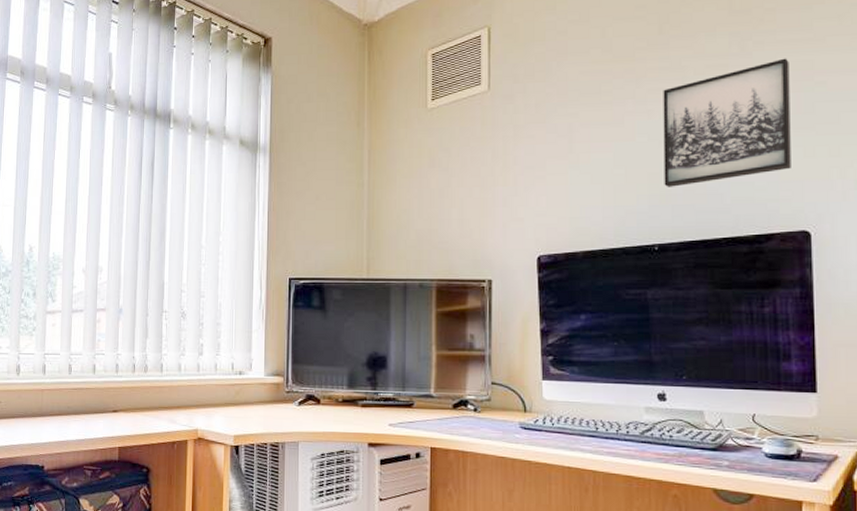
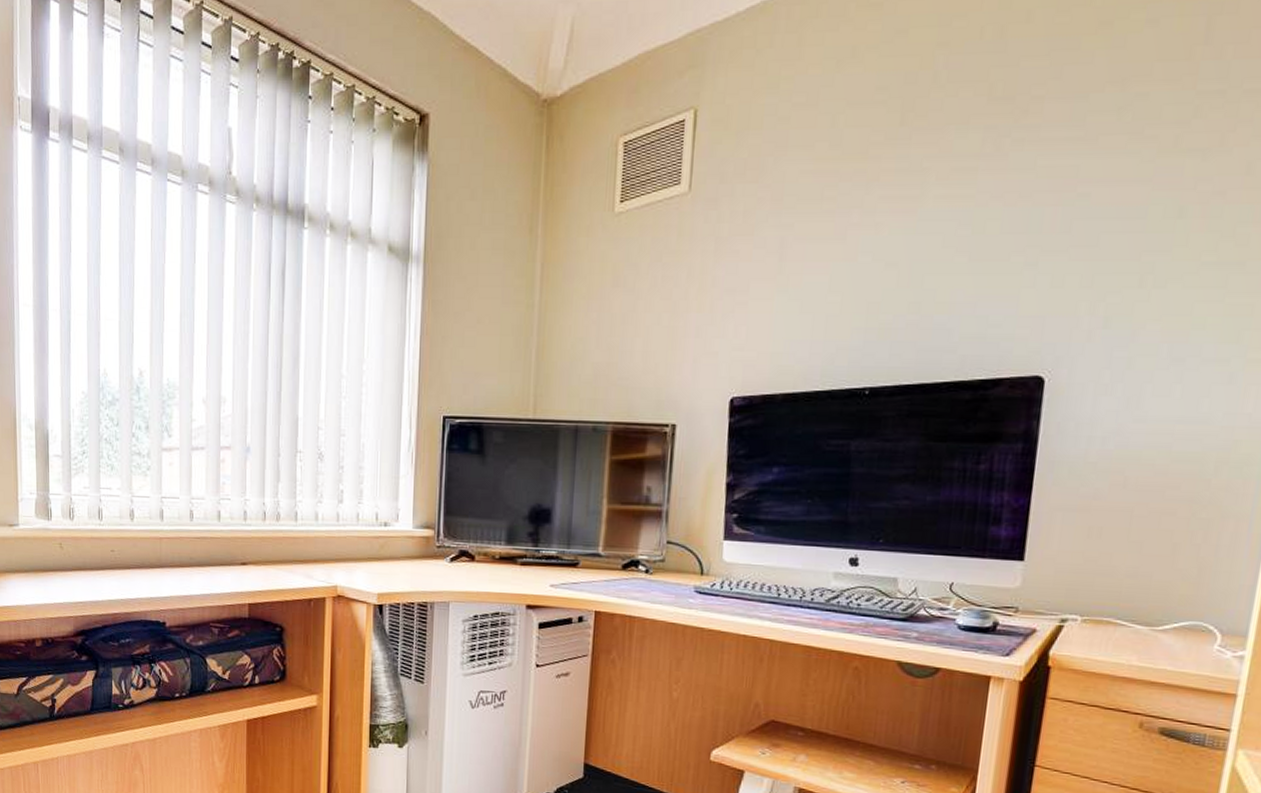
wall art: present [663,58,791,187] -> none [884,162,1051,319]

